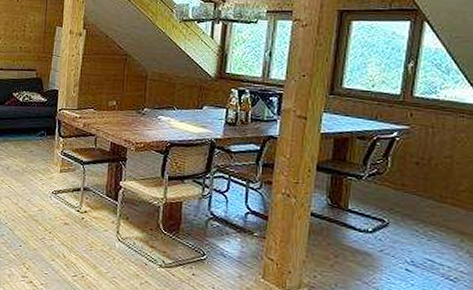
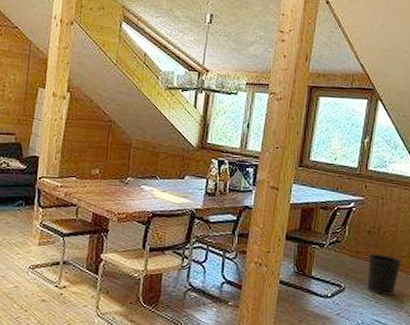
wastebasket: none [416,187,459,233] -> present [367,254,401,295]

